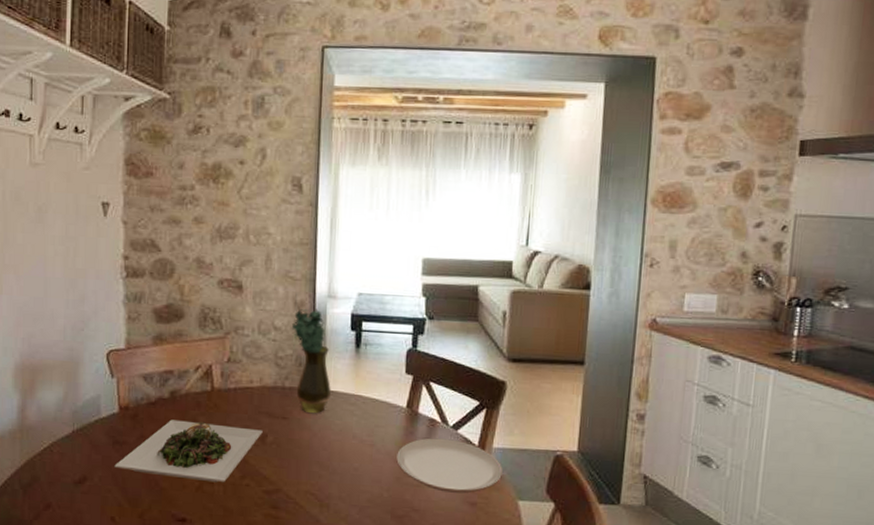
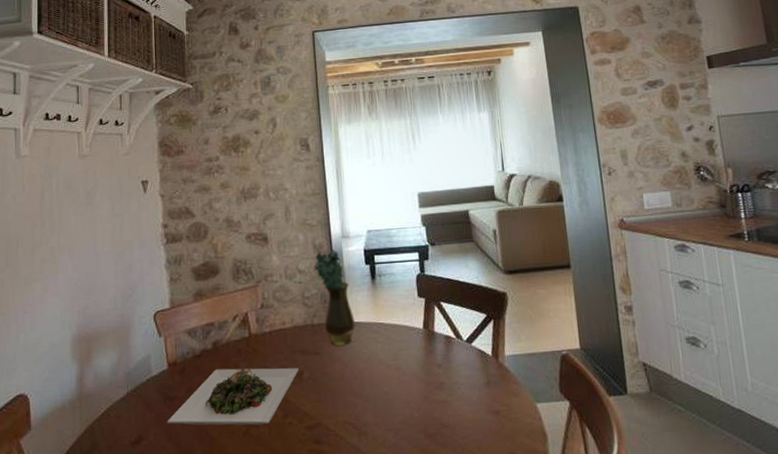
plate: present [396,438,503,494] -> none [421,353,518,405]

